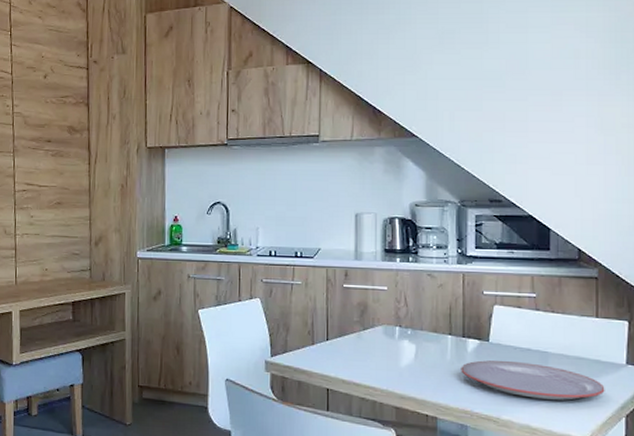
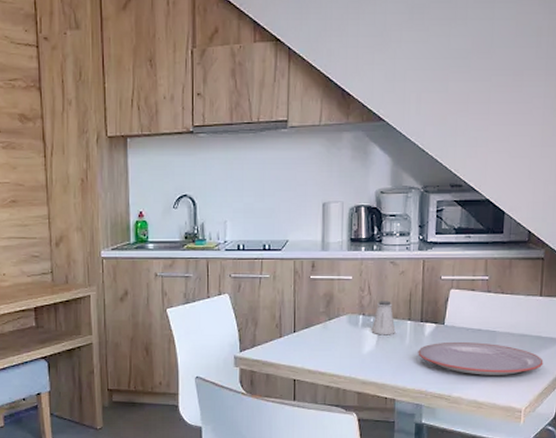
saltshaker: none [409,313,435,348] -> present [371,301,396,334]

